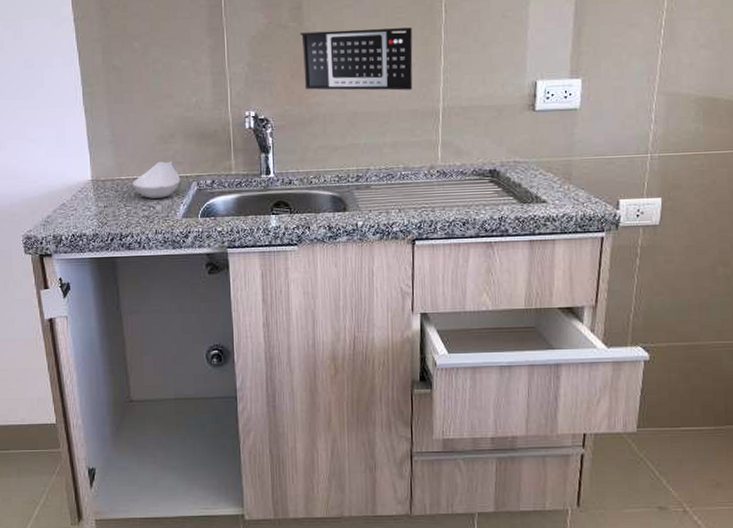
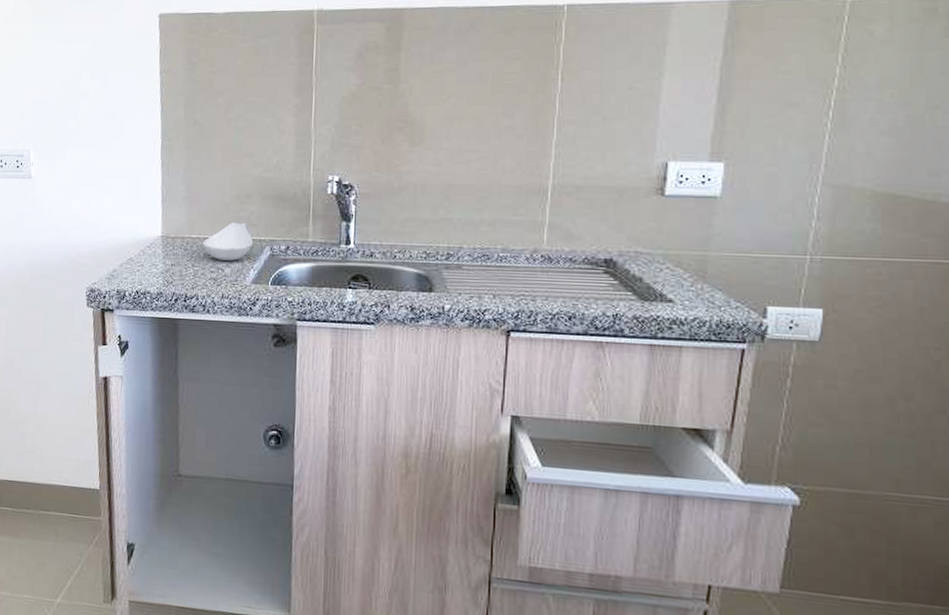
calendar: present [300,27,413,91] -> none [395,94,523,165]

